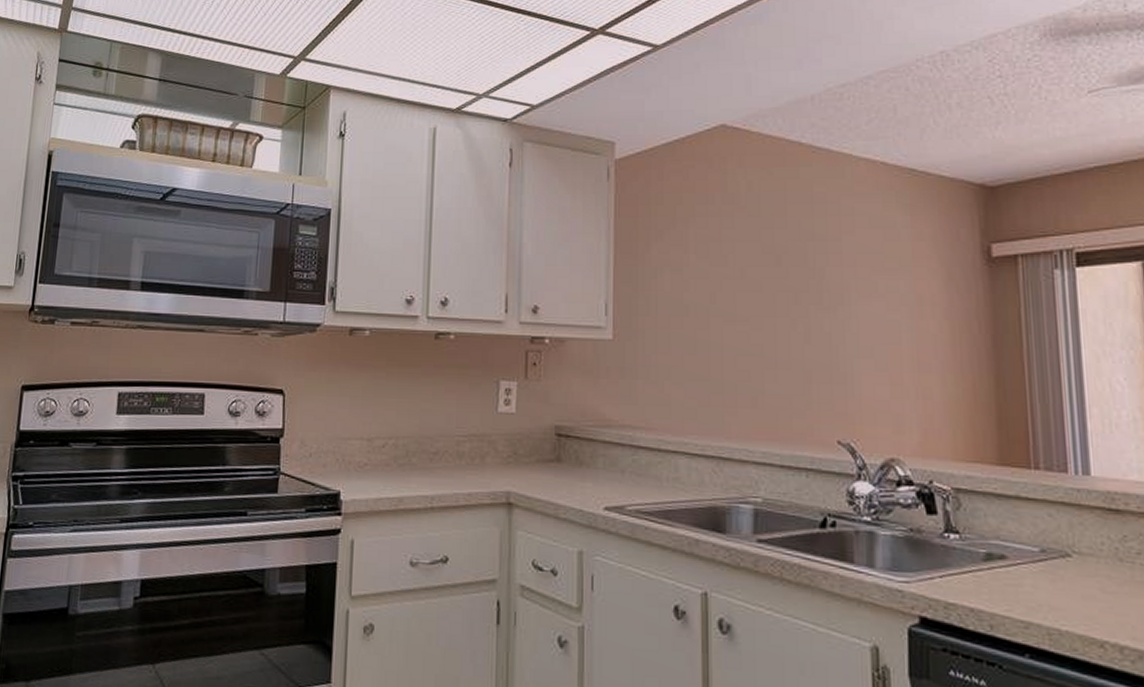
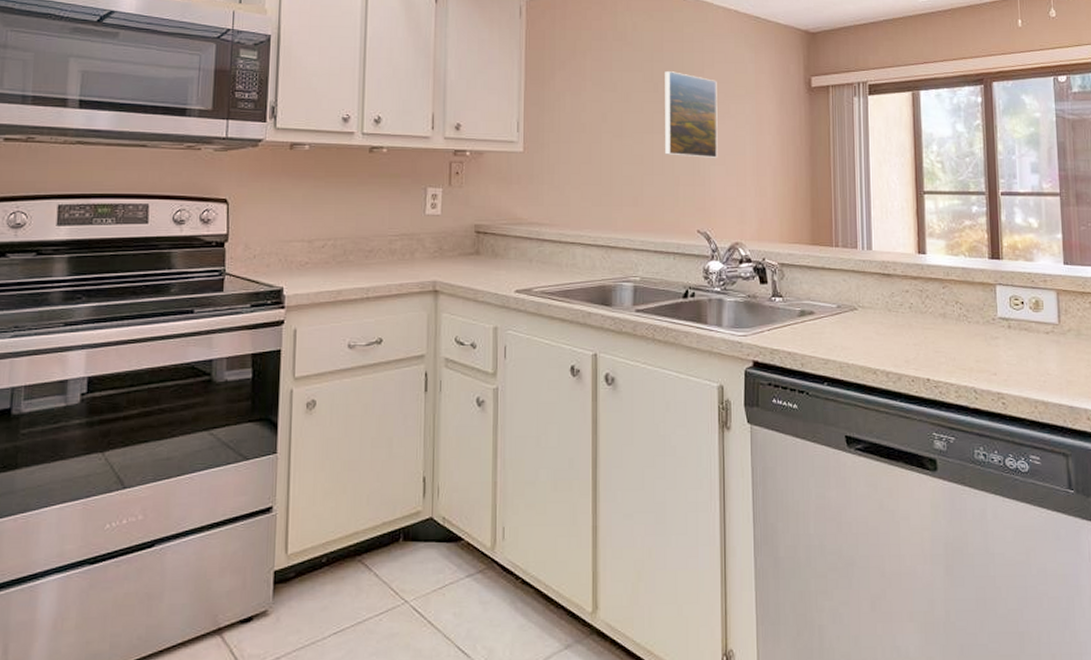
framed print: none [790,240,863,349] -> present [665,71,718,158]

